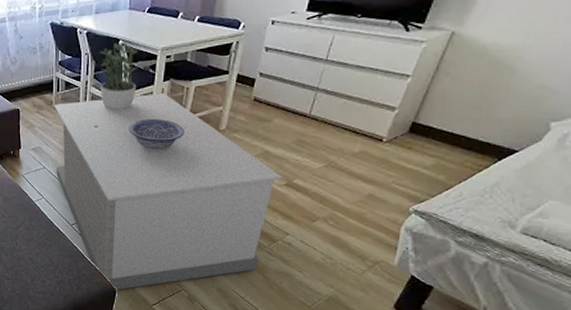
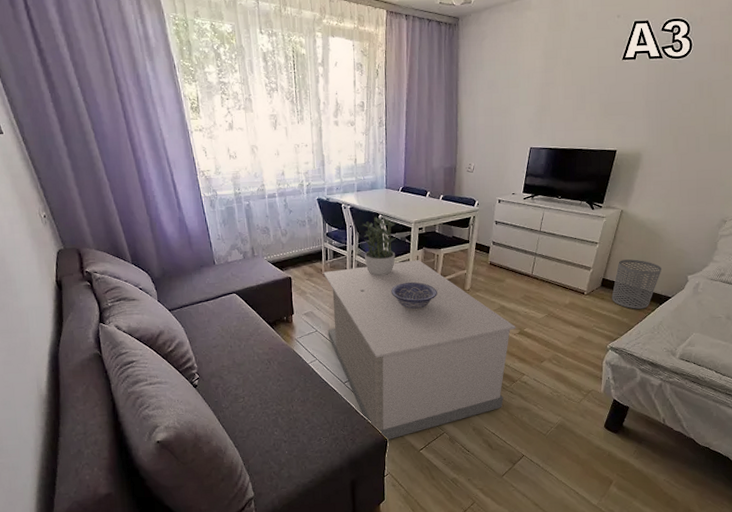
waste bin: none [423,98,509,164] -> present [611,259,662,309]

